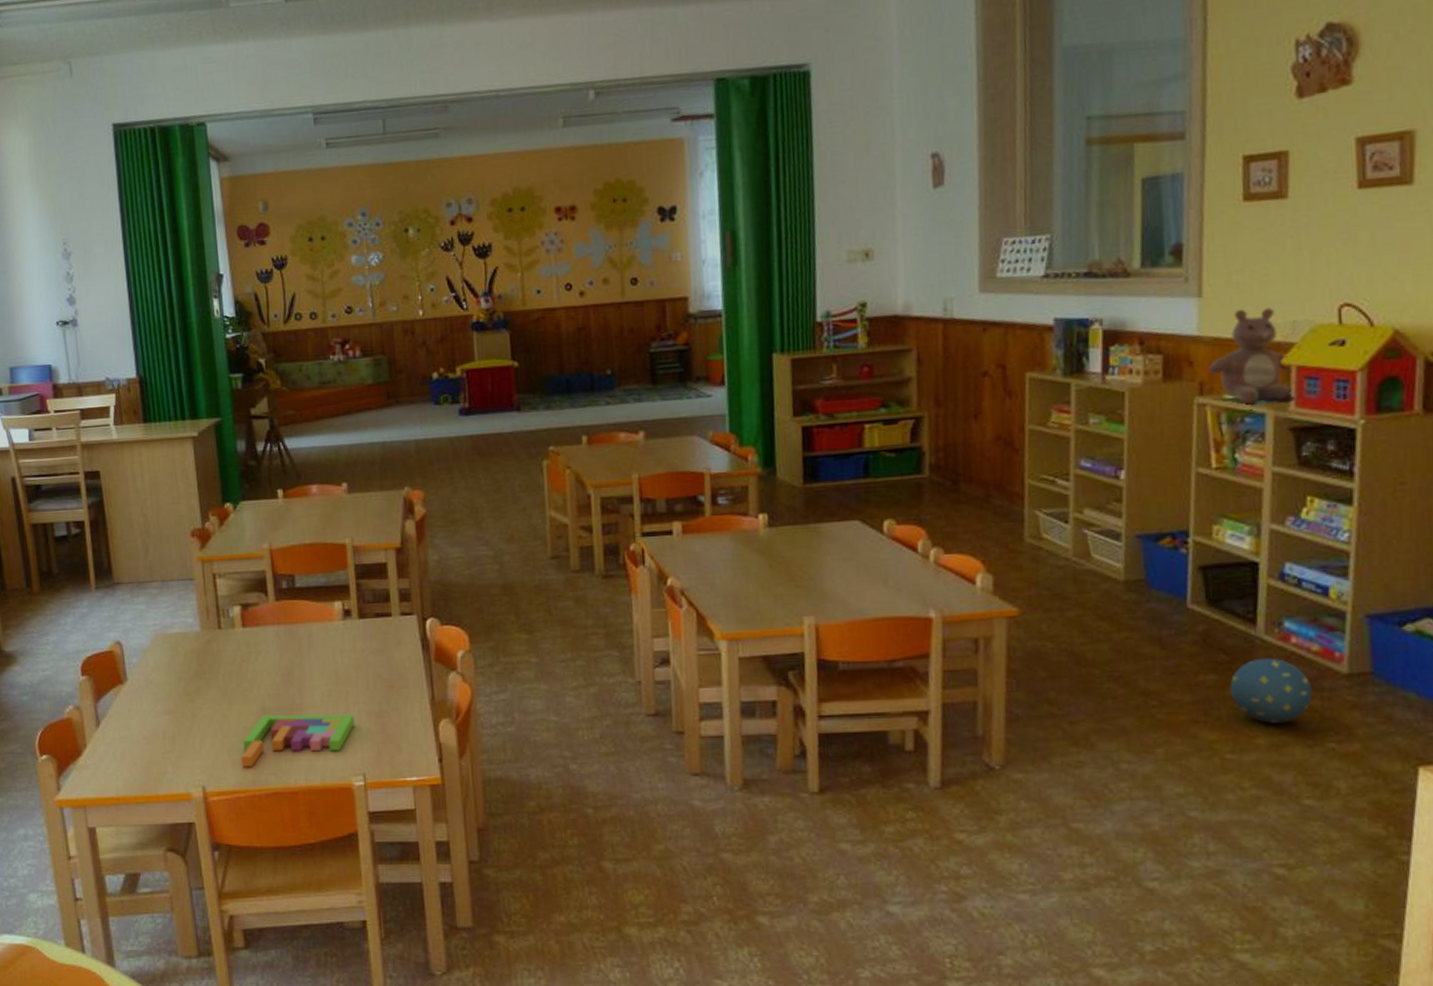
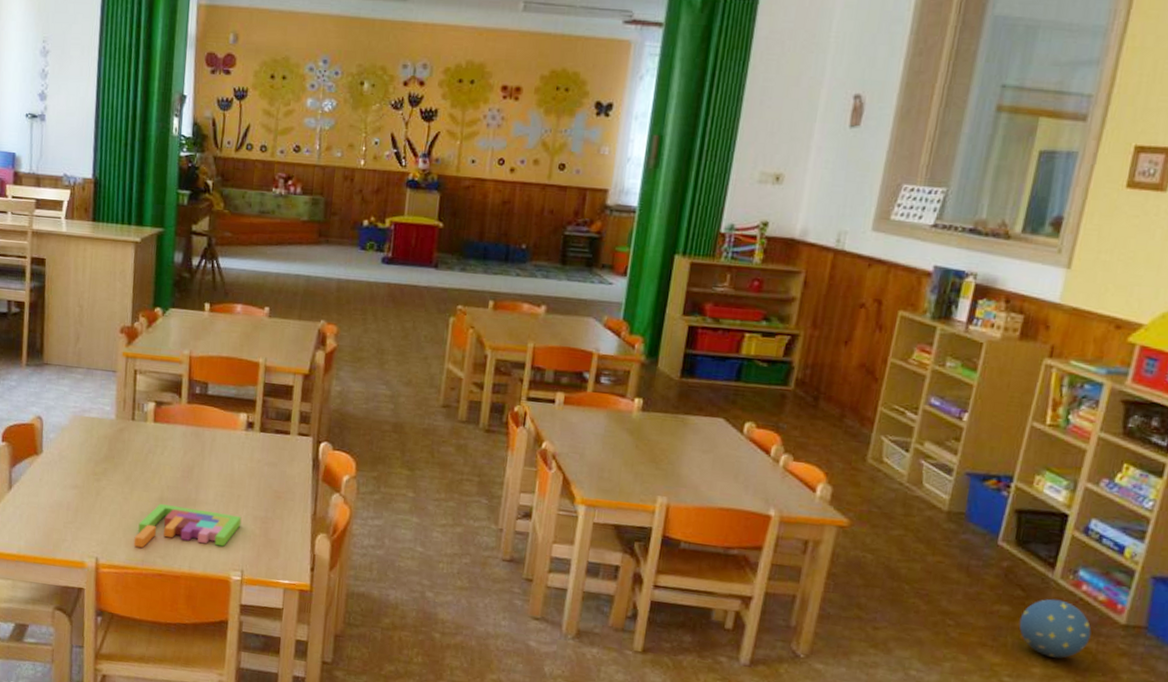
stuffed animal: present [1208,307,1297,405] -> none [1062,286,1137,378]

